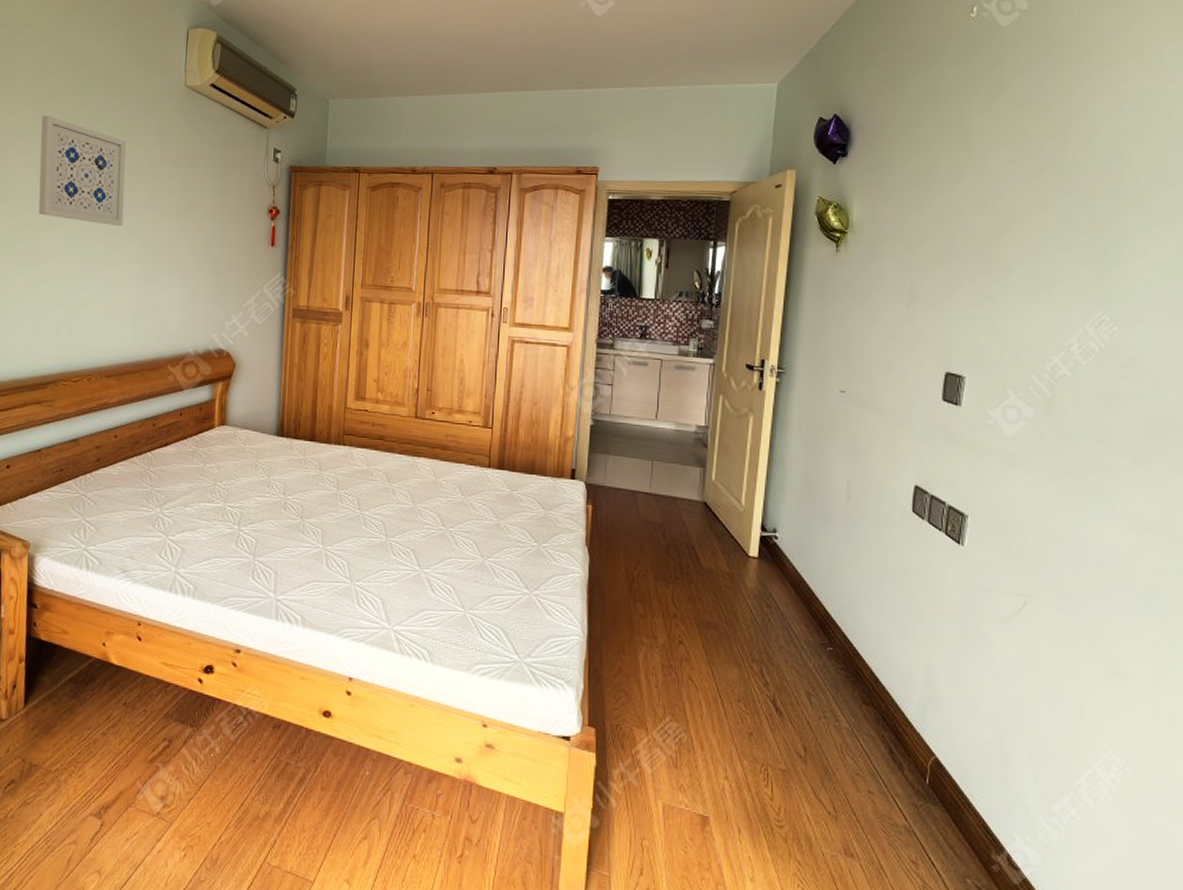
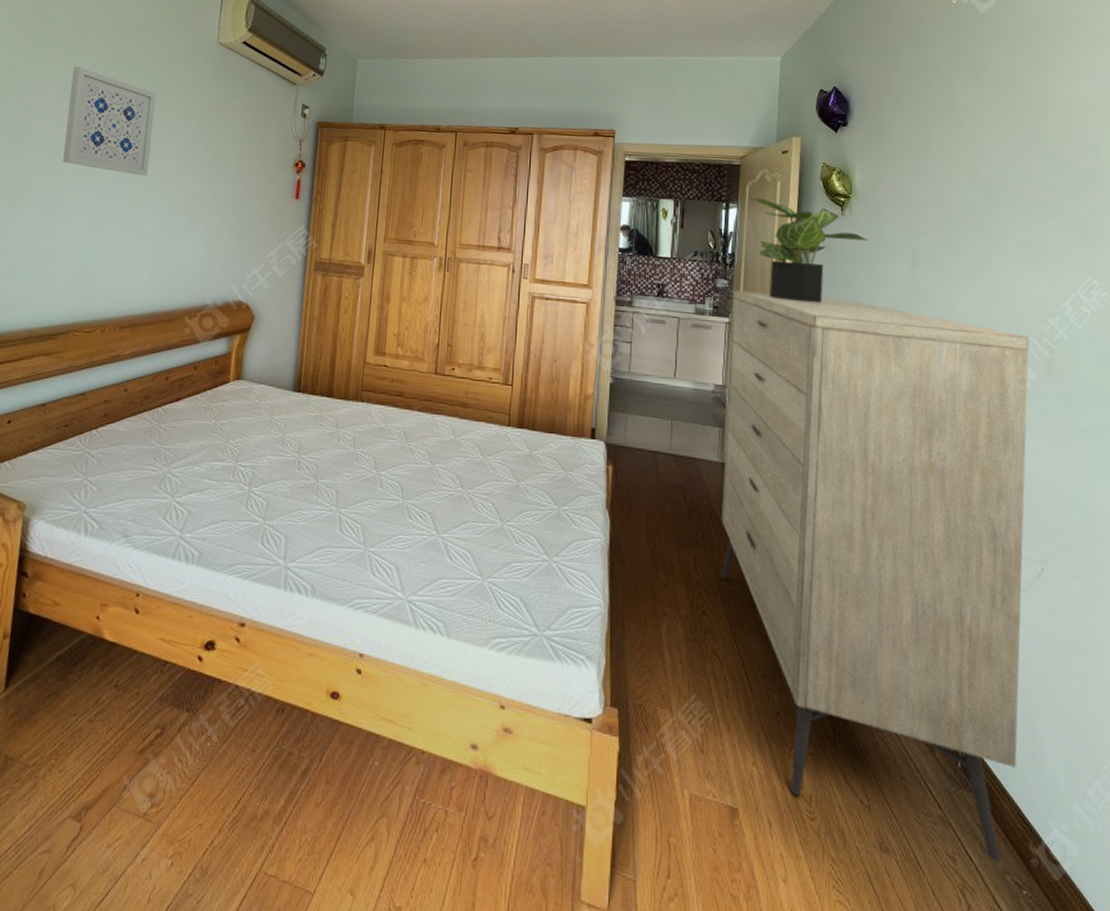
dresser: none [698,331,1030,867] -> present [721,290,1030,862]
potted plant: none [739,235,865,343] -> present [750,198,869,304]

